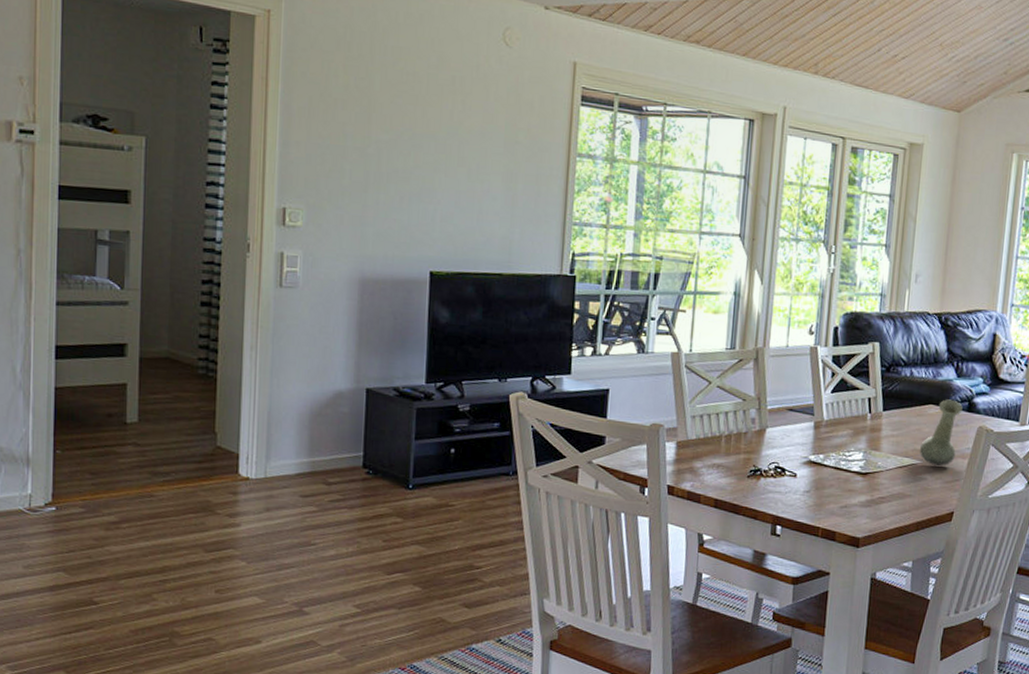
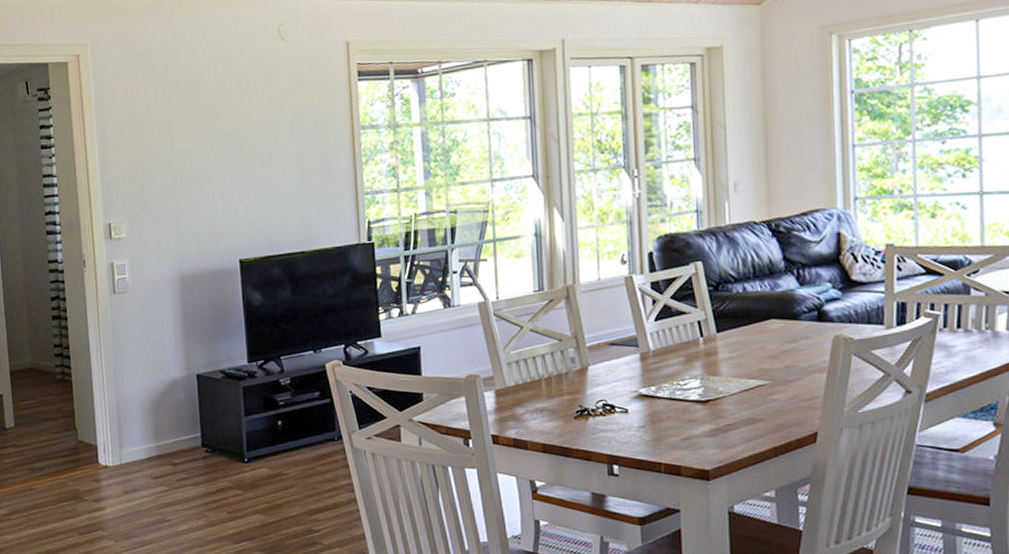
vase: present [919,399,963,467] -> none [765,311,811,385]

